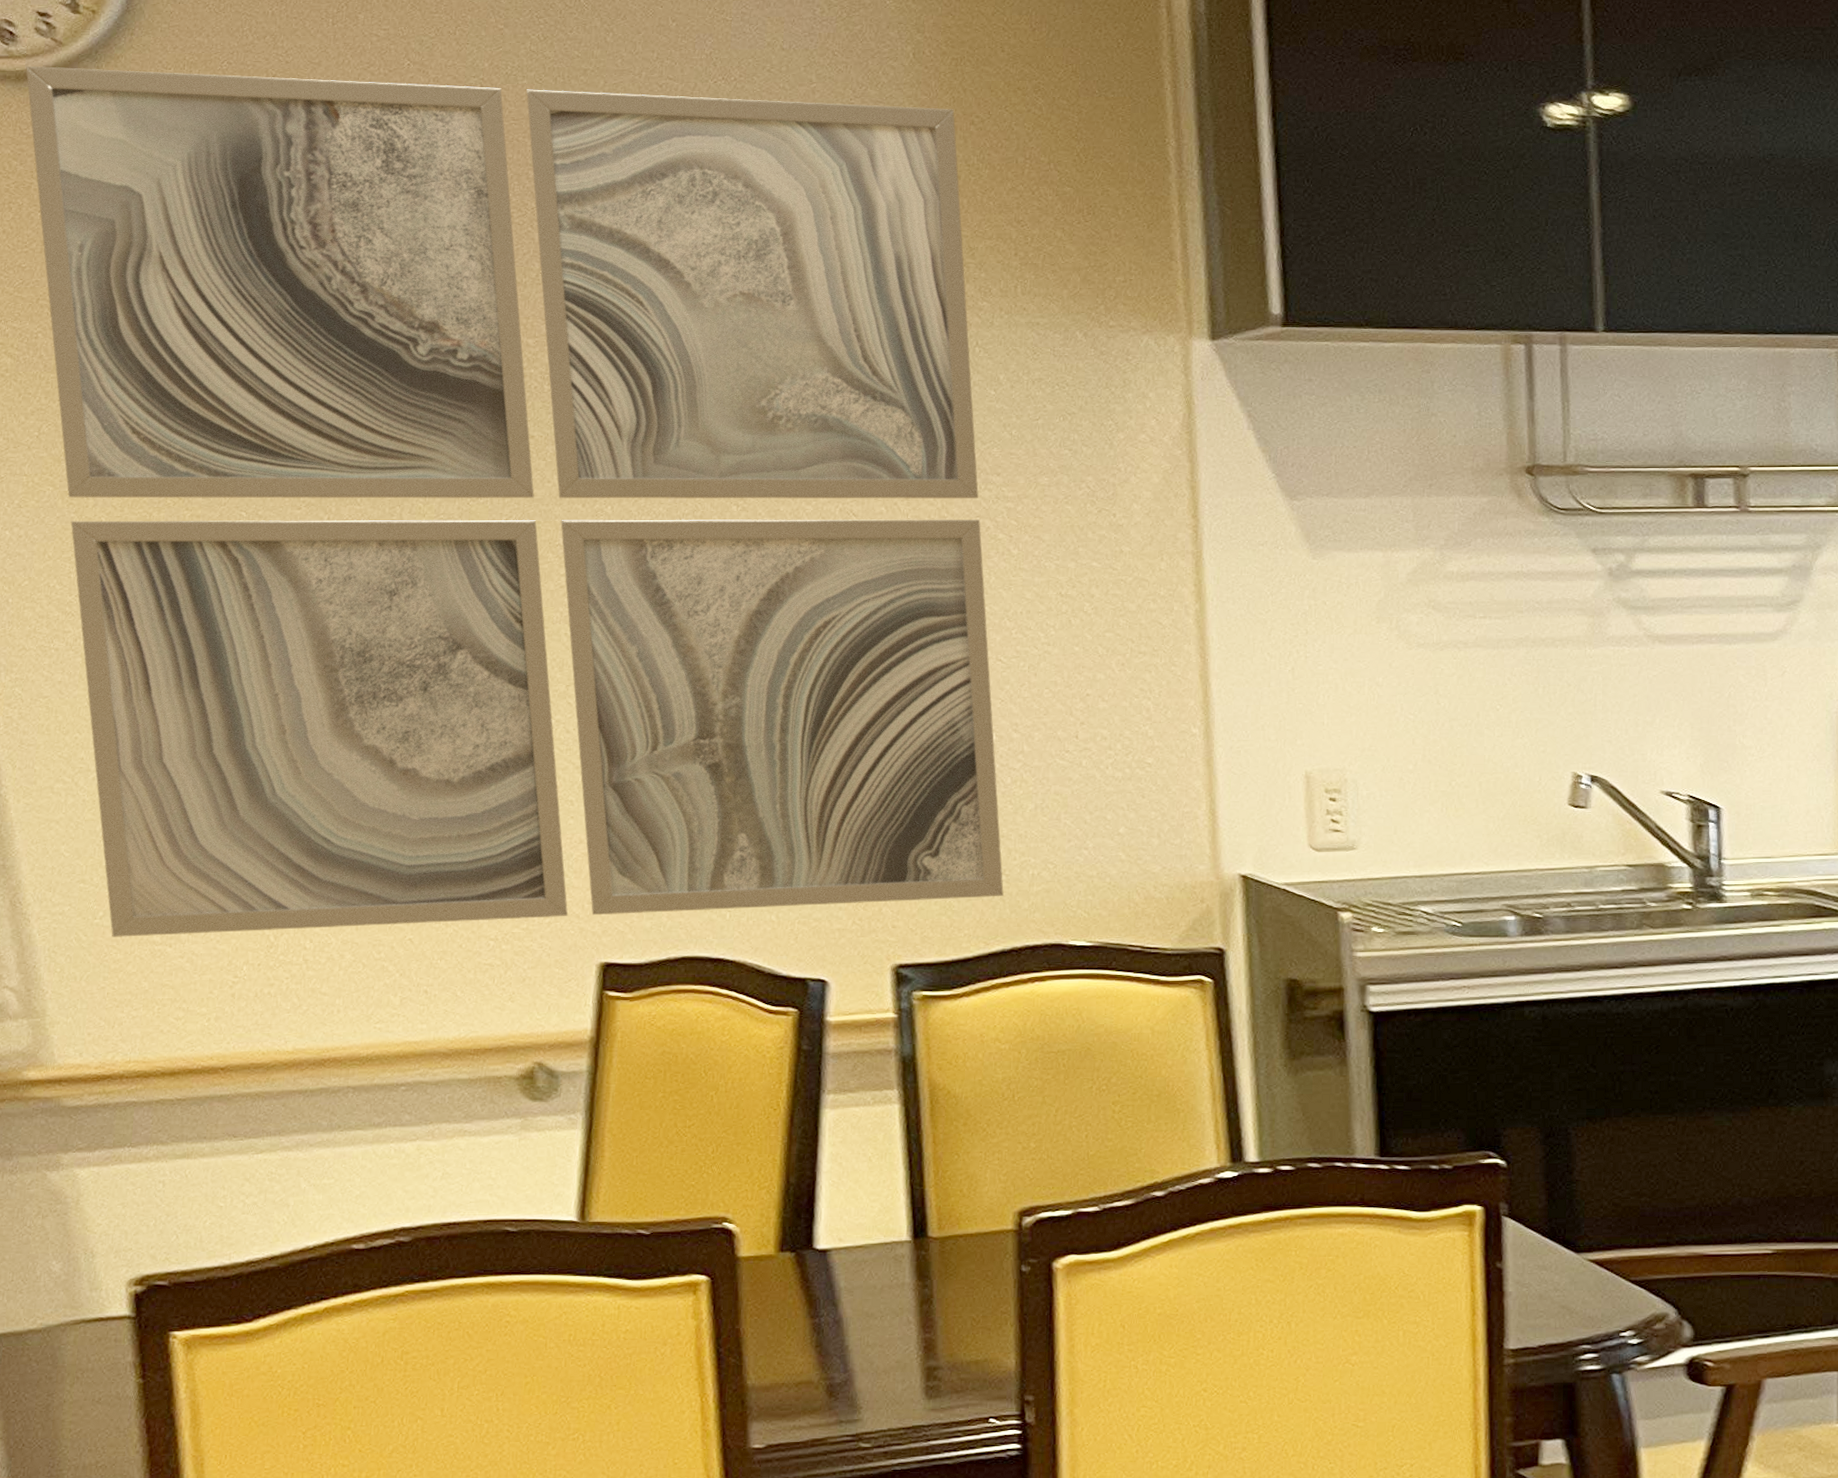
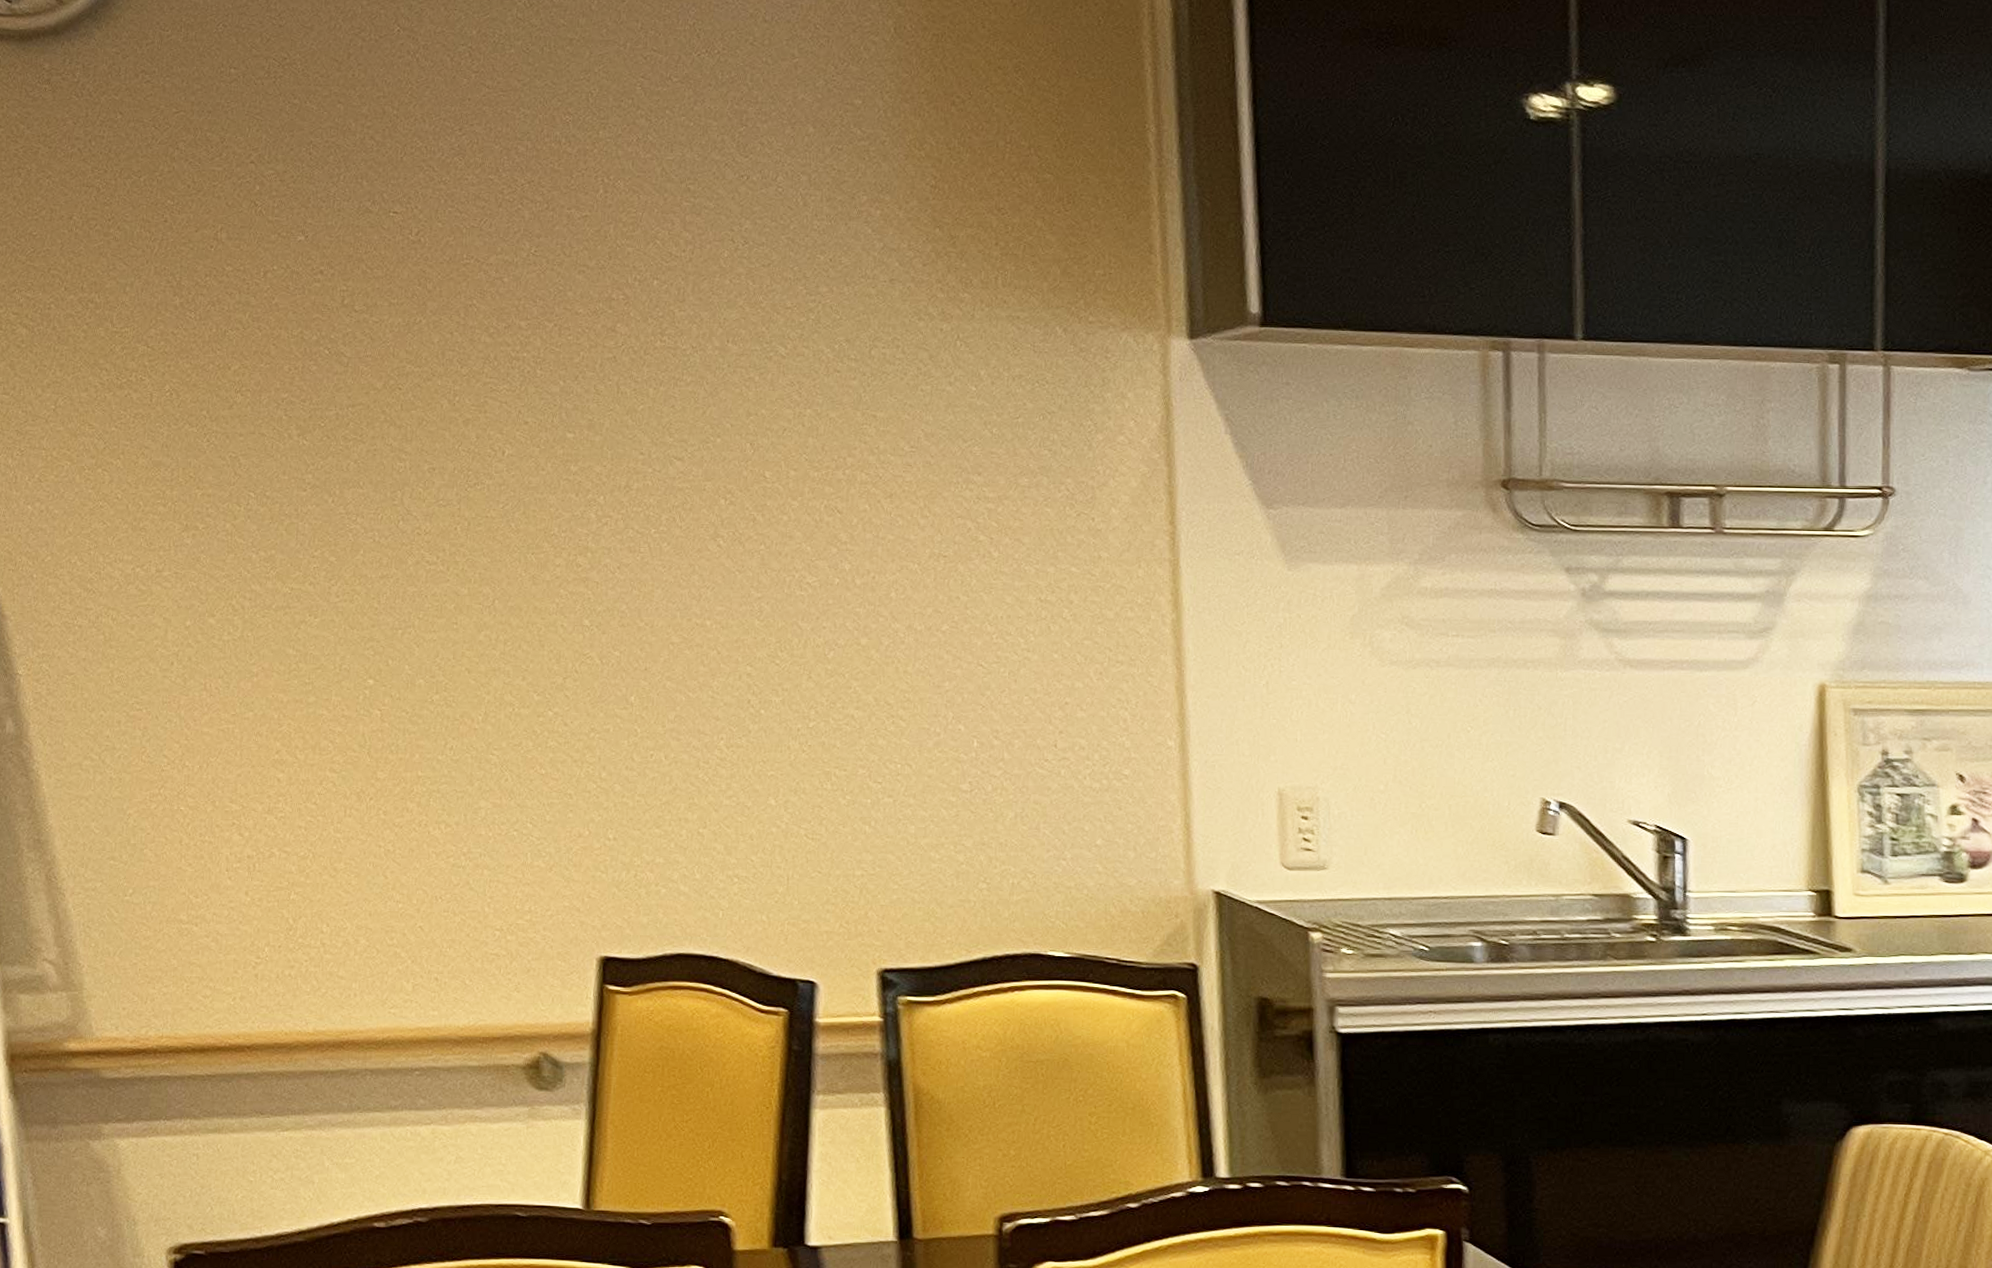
wall art: present [26,65,1004,937] -> none [29,25,985,915]

